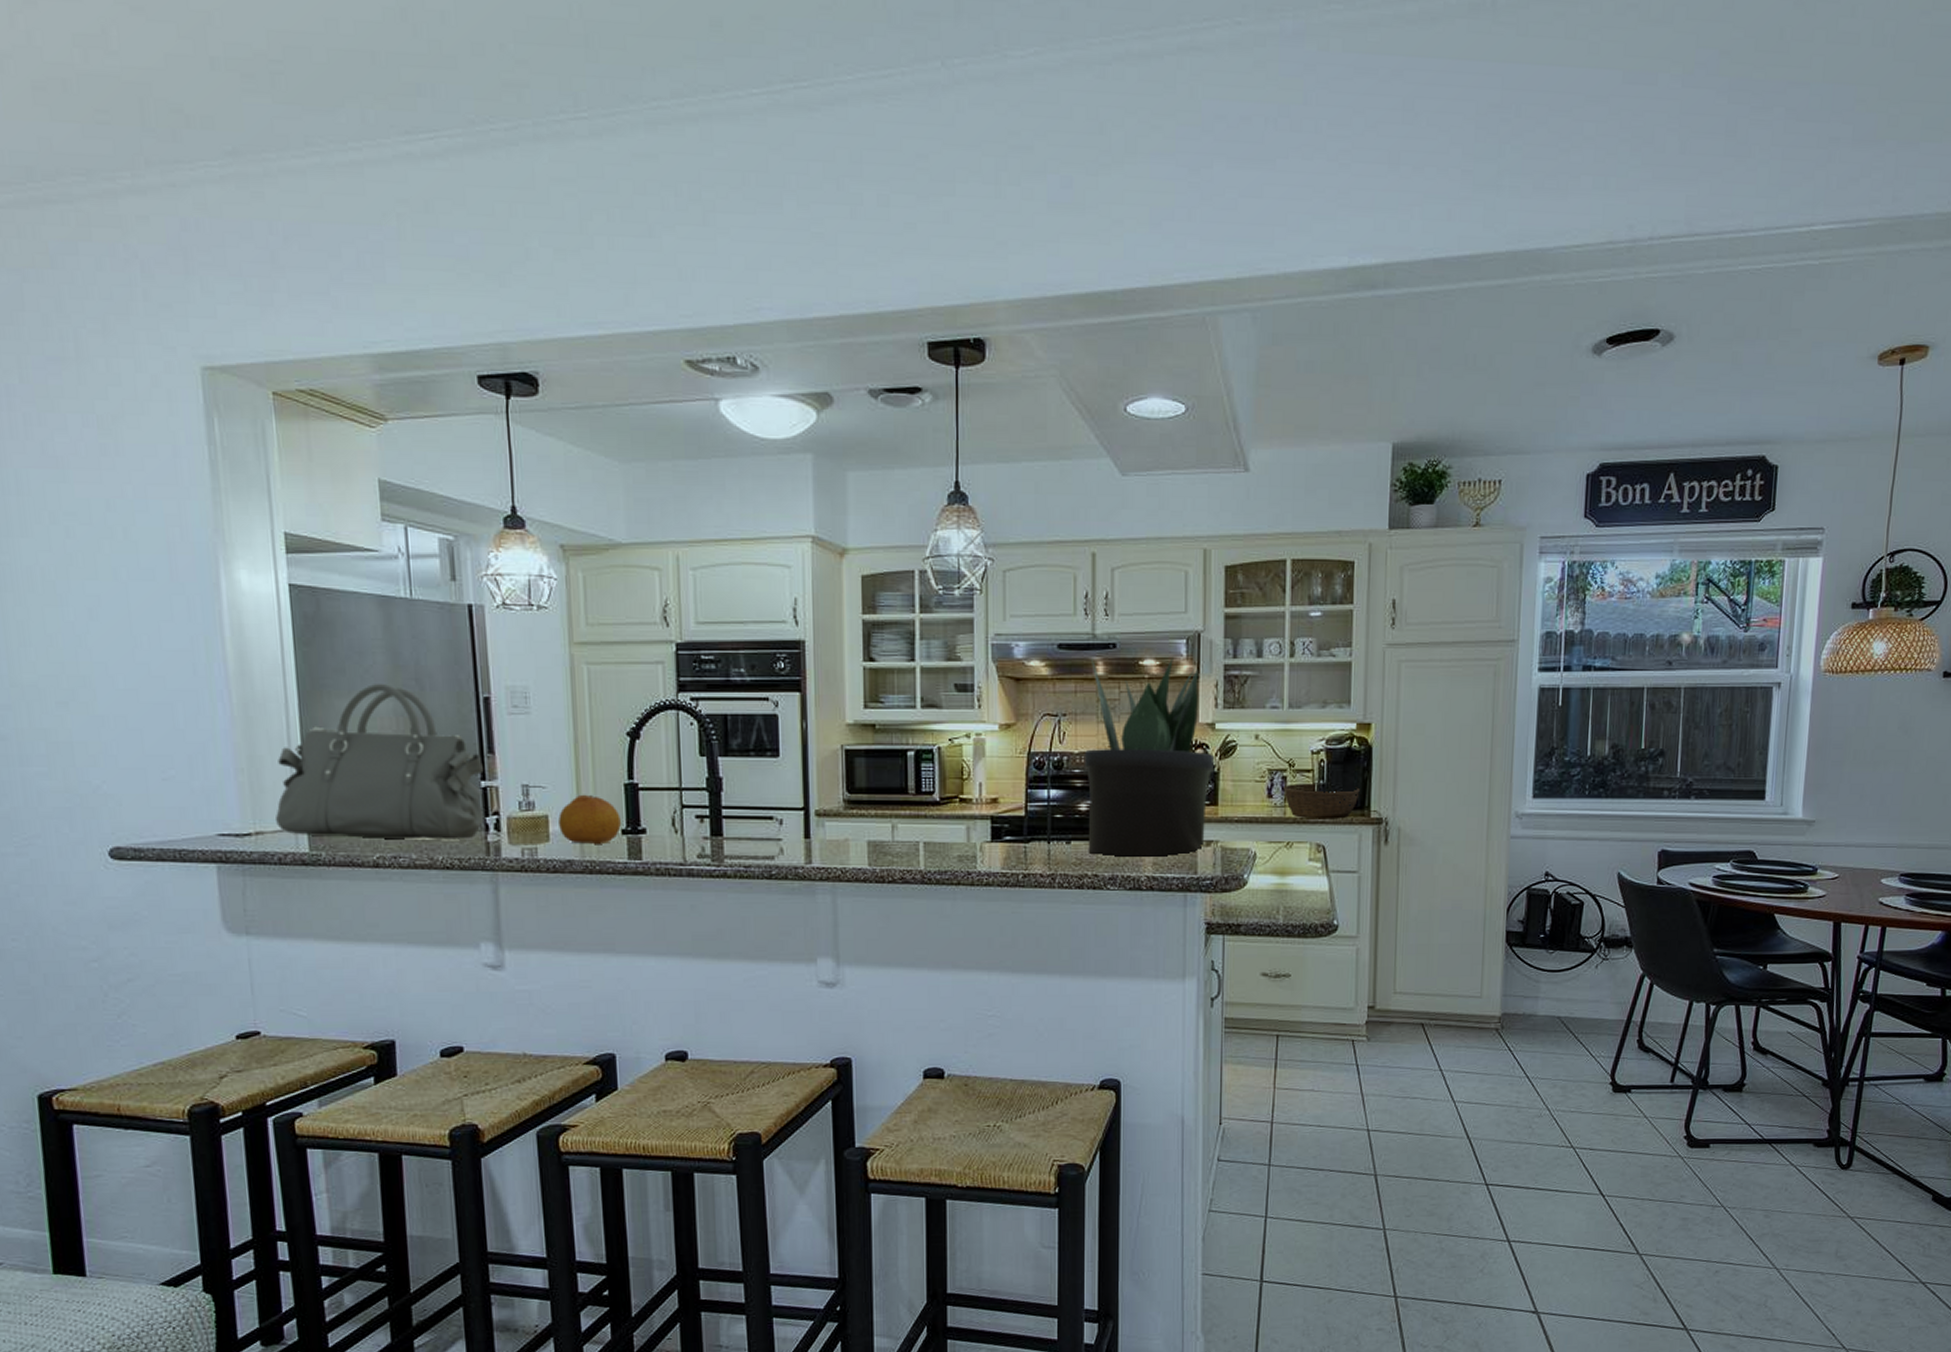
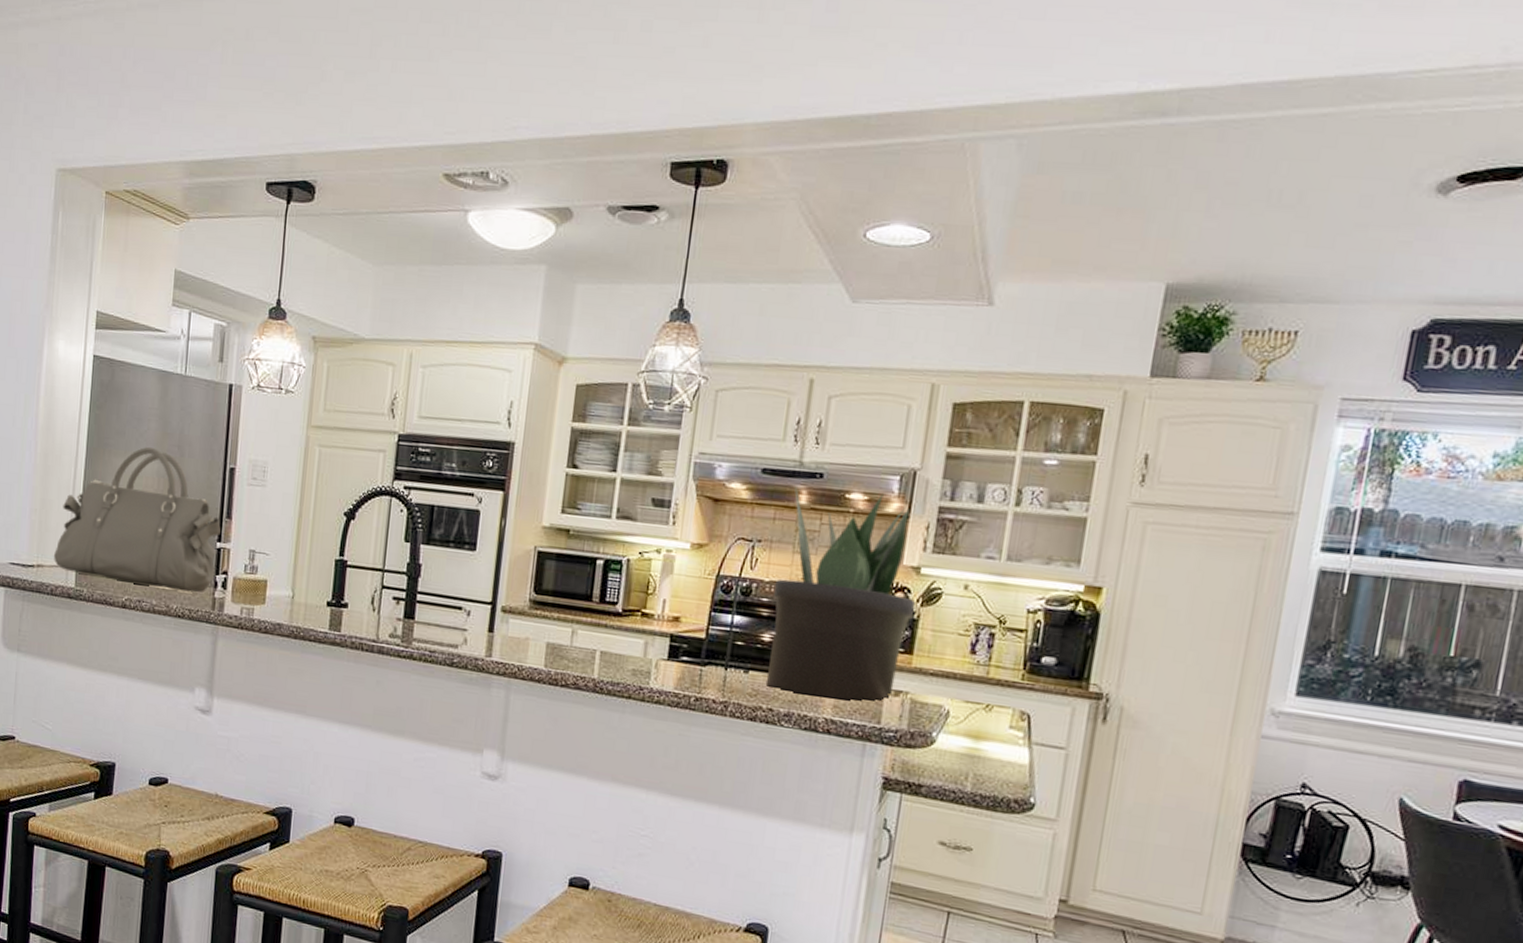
fruit: present [558,794,621,844] -> none [275,564,328,613]
basket: present [1283,782,1360,819] -> none [989,642,1080,689]

